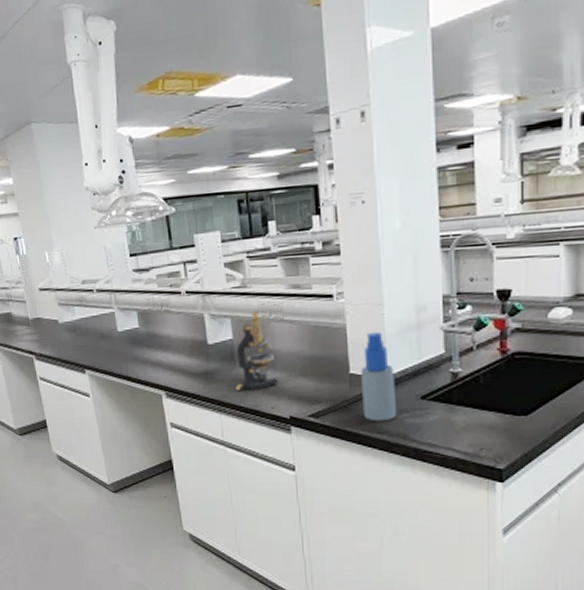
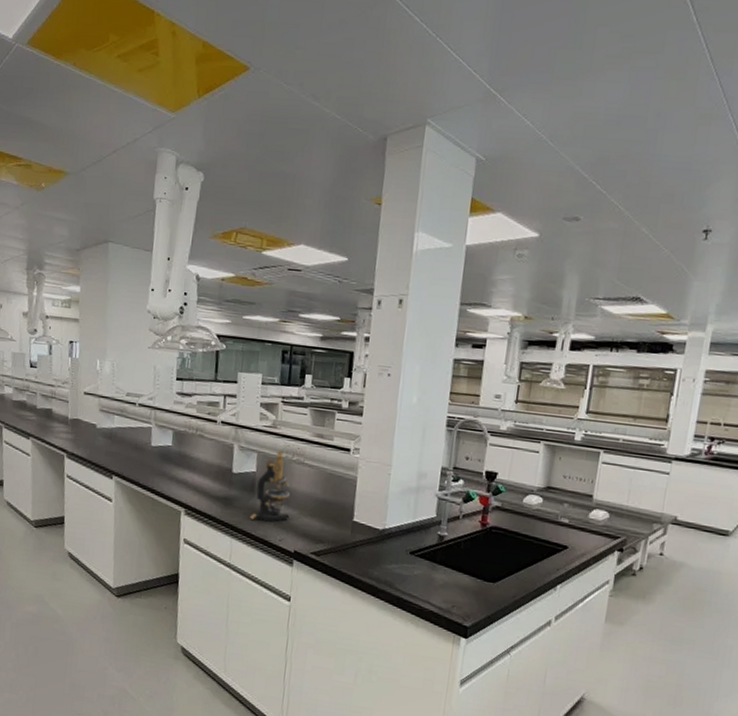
spray bottle: present [360,331,397,422] -> none [358,487,392,569]

